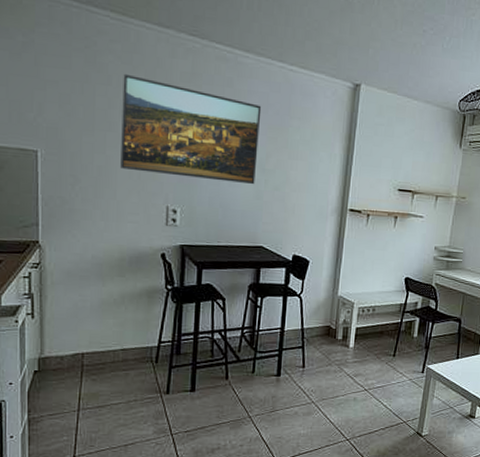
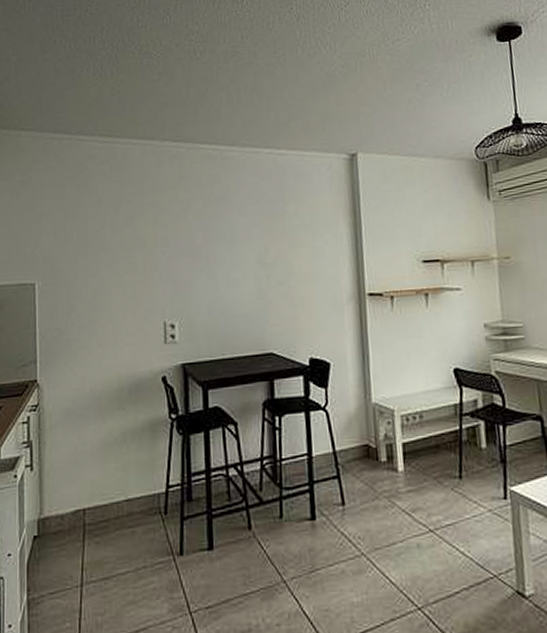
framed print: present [120,73,262,185] -> none [113,191,256,289]

